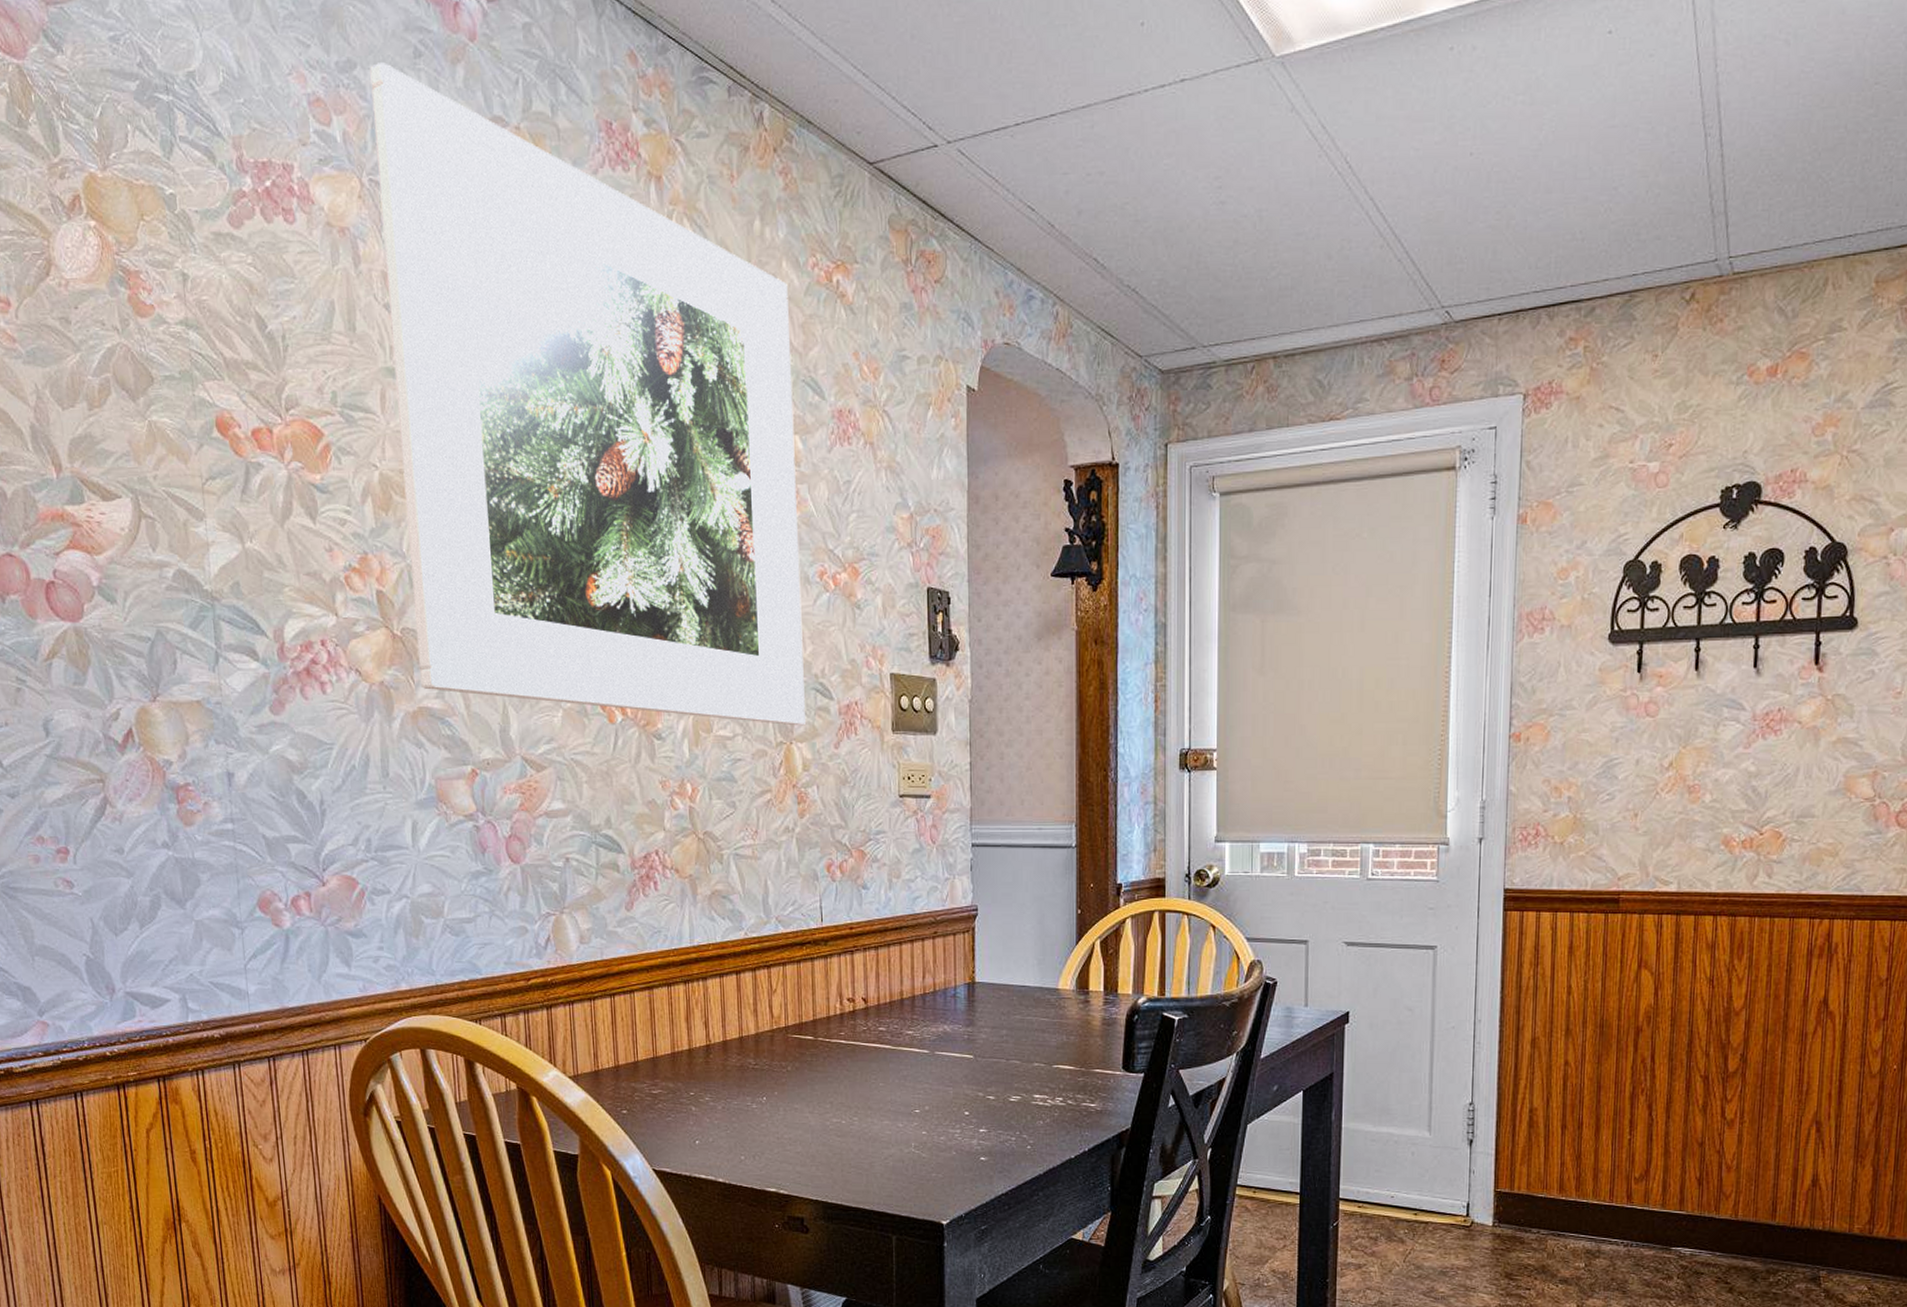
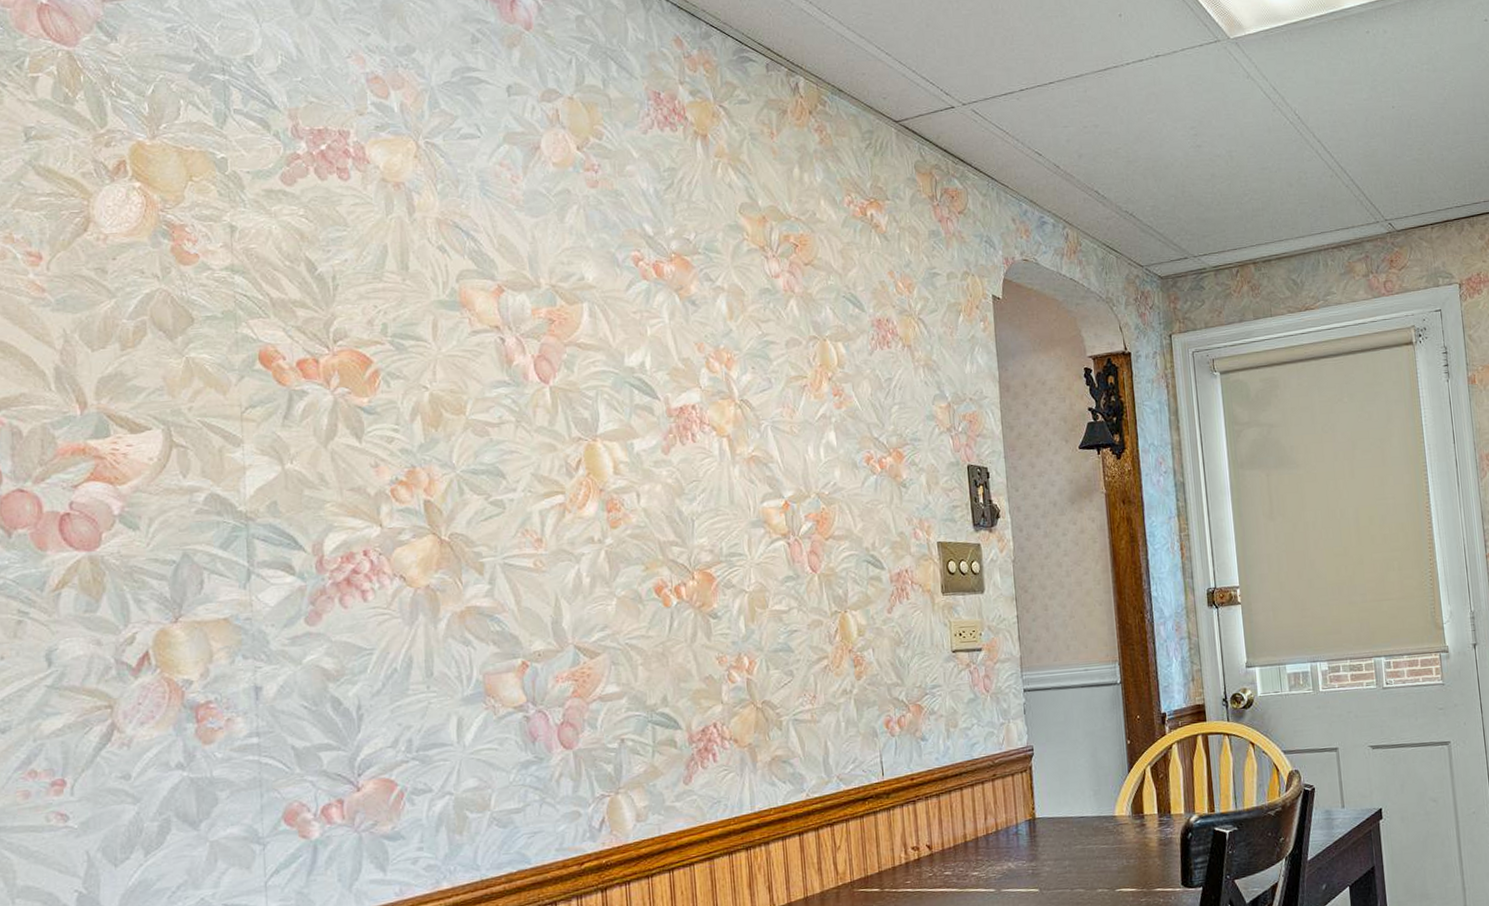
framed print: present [370,62,805,726] -> none [428,47,859,596]

